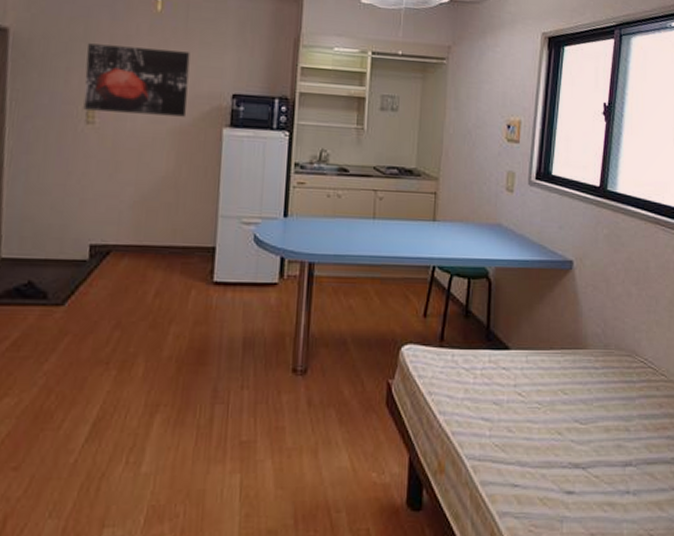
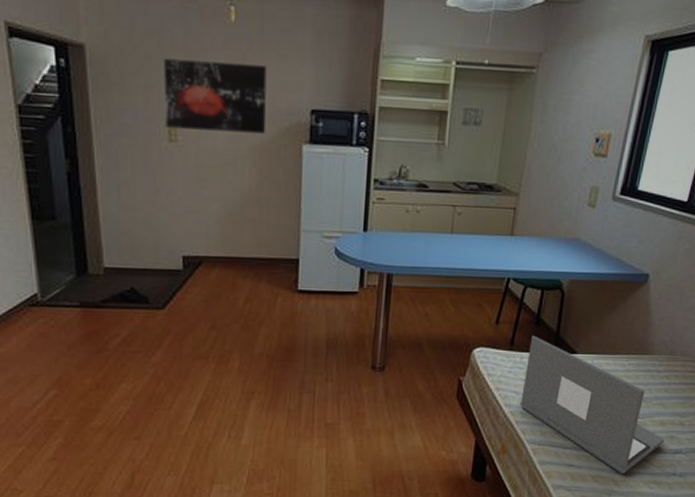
laptop: none [454,329,612,495] -> present [519,335,665,474]

